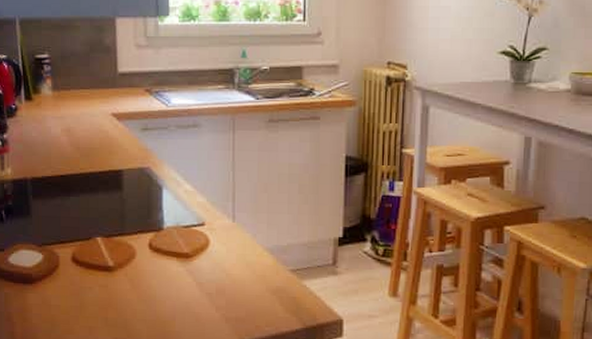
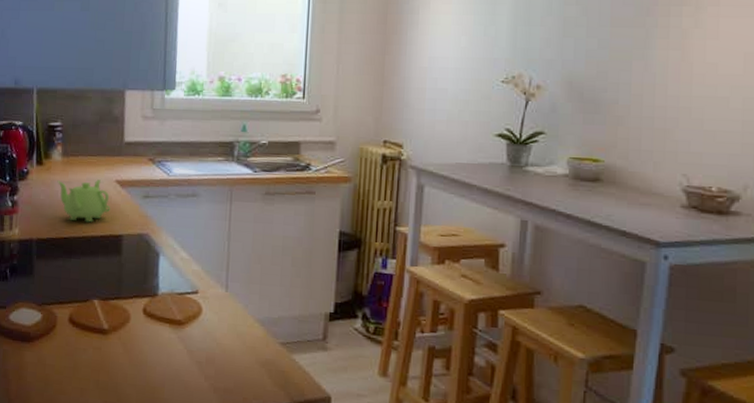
teapot: none [49,113,108,159] -> present [57,179,110,223]

